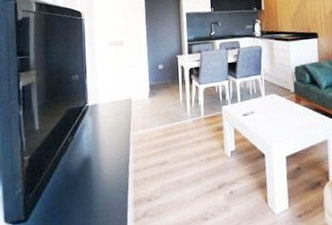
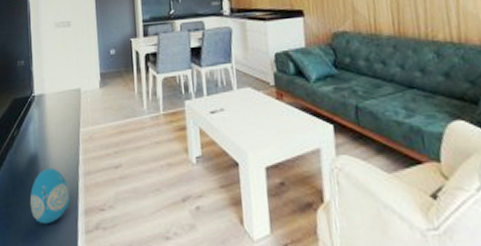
decorative egg: none [82,167,121,217] -> present [29,167,71,225]

